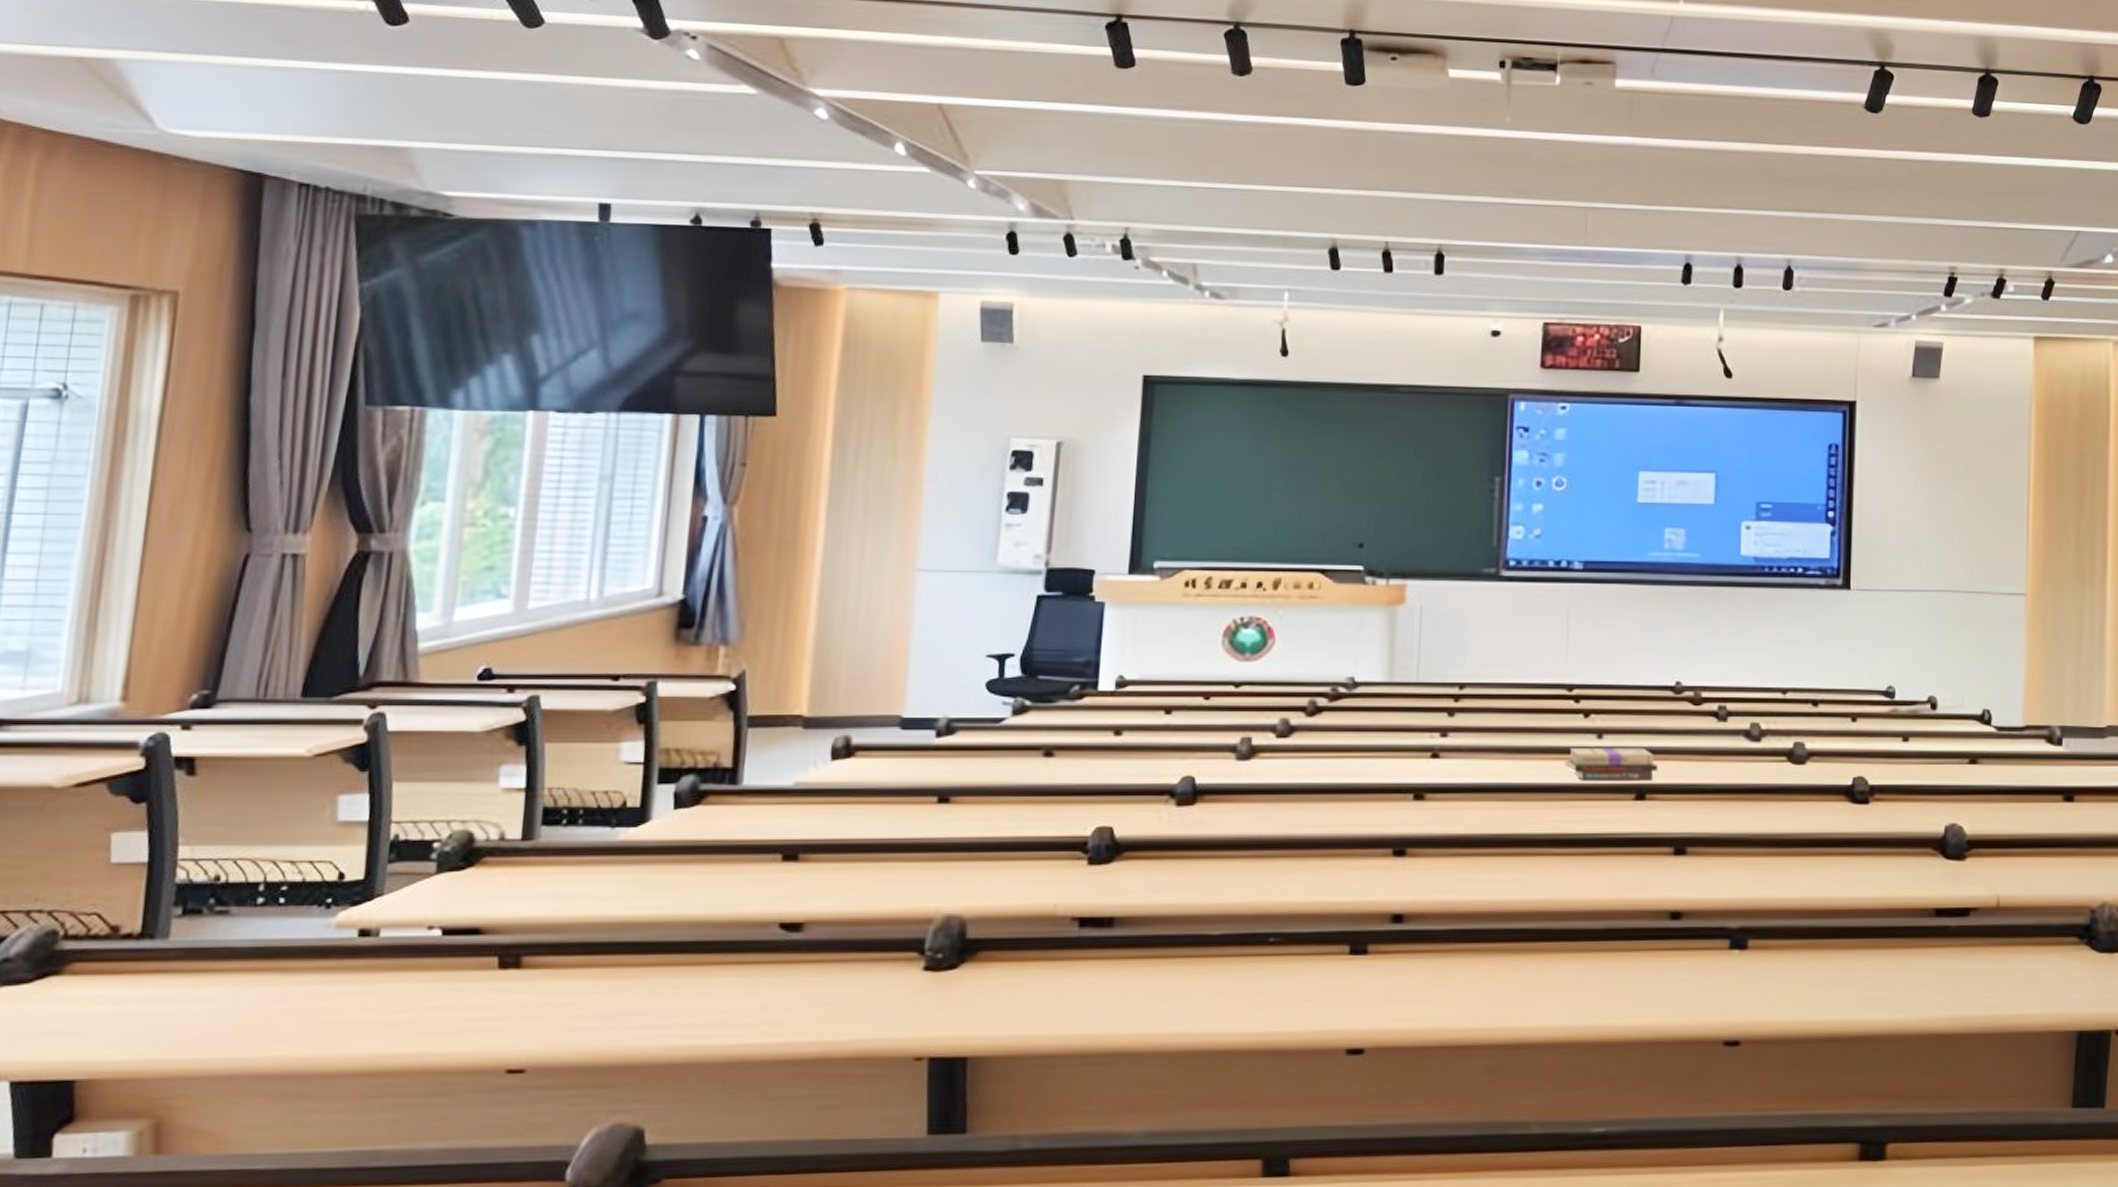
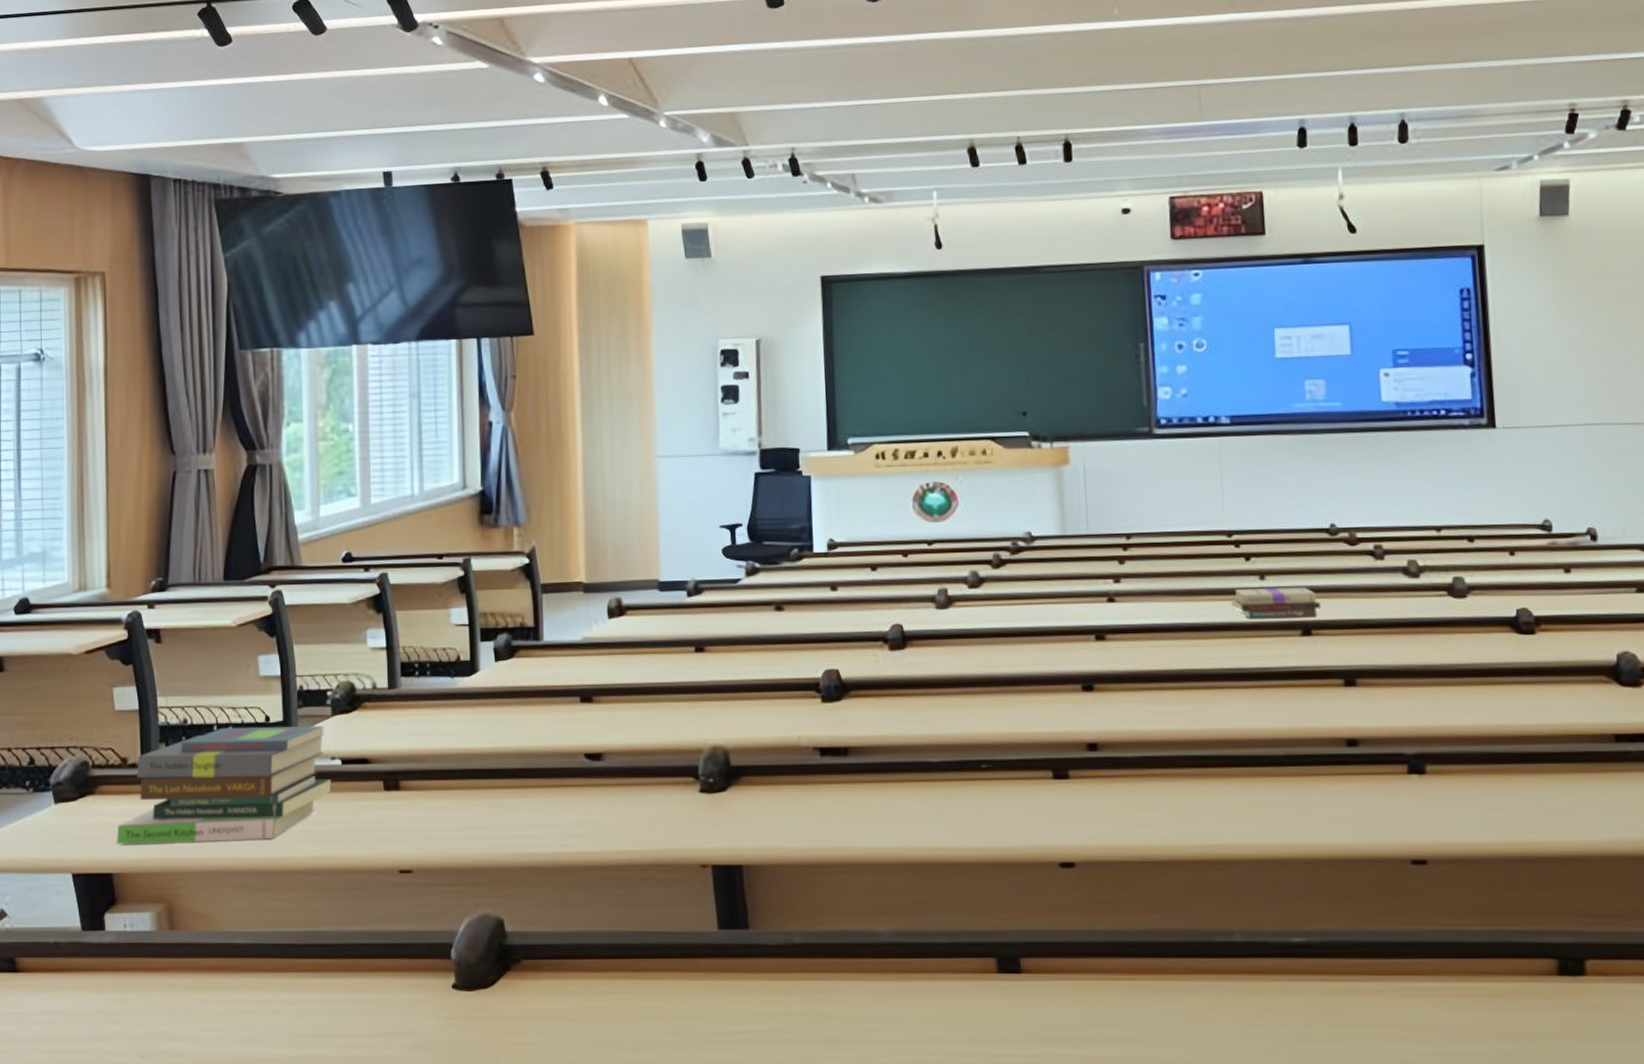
books: none [86,886,425,1042] -> present [116,726,332,845]

